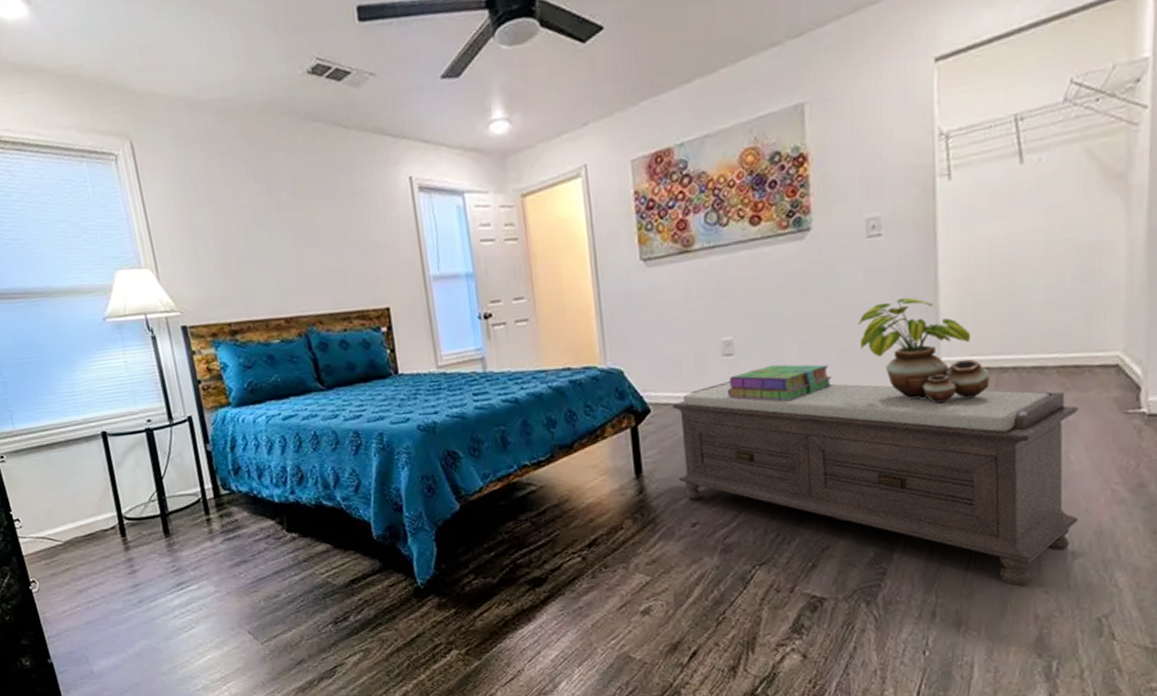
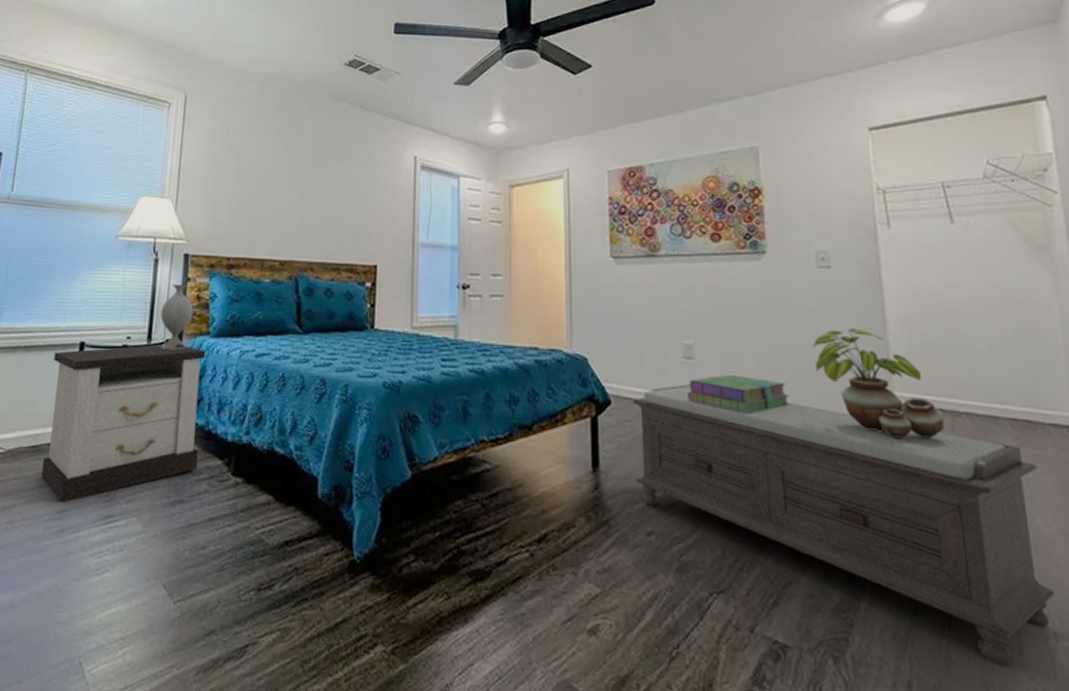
nightstand: none [79,420,252,579] -> present [41,344,206,503]
decorative vase: none [173,358,210,427] -> present [160,284,194,350]

